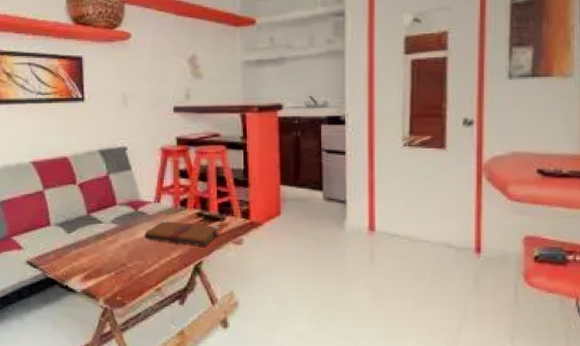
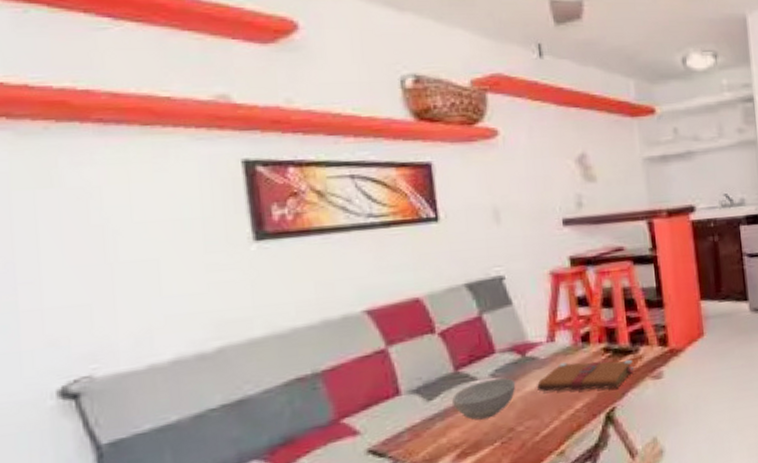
bowl: none [84,225,129,253] -> present [452,378,516,420]

